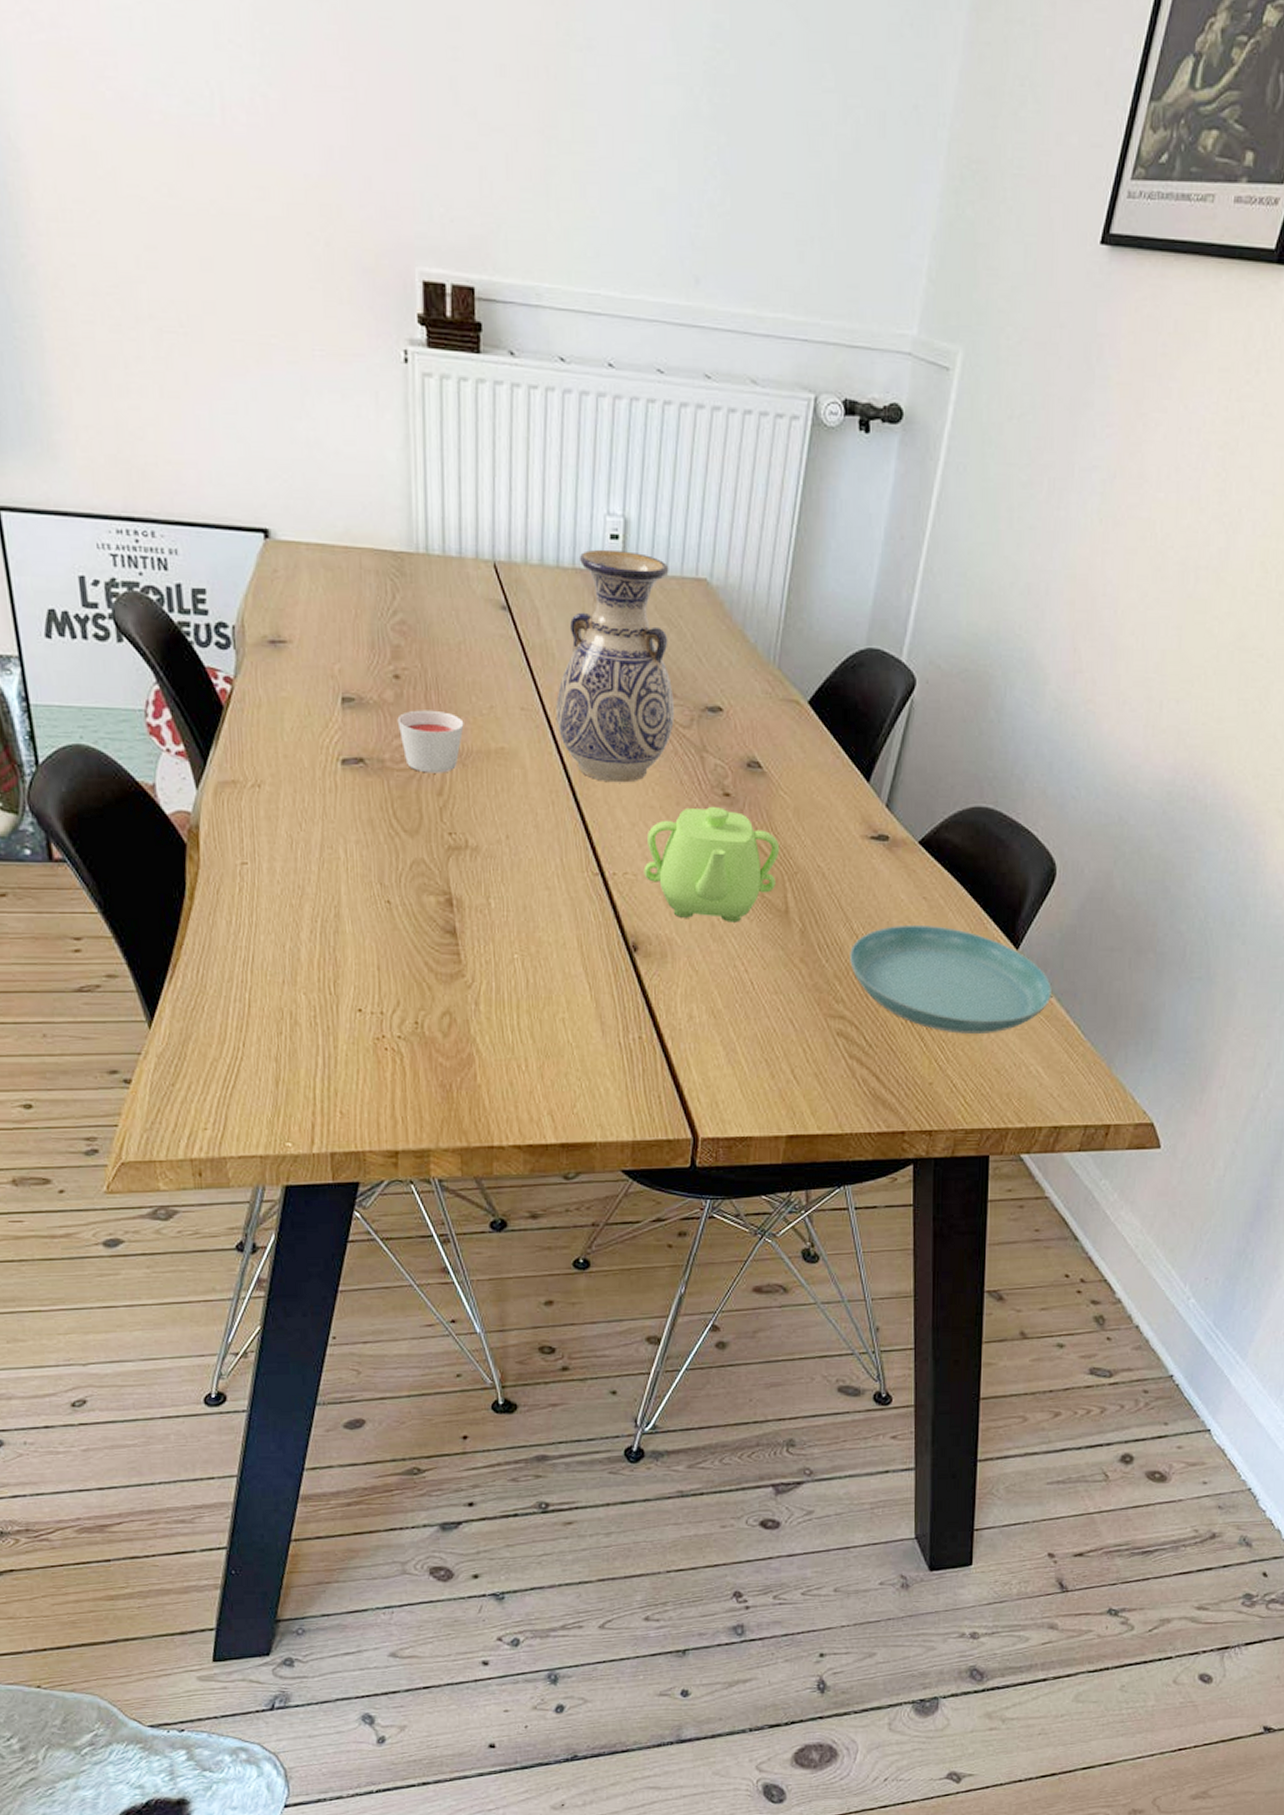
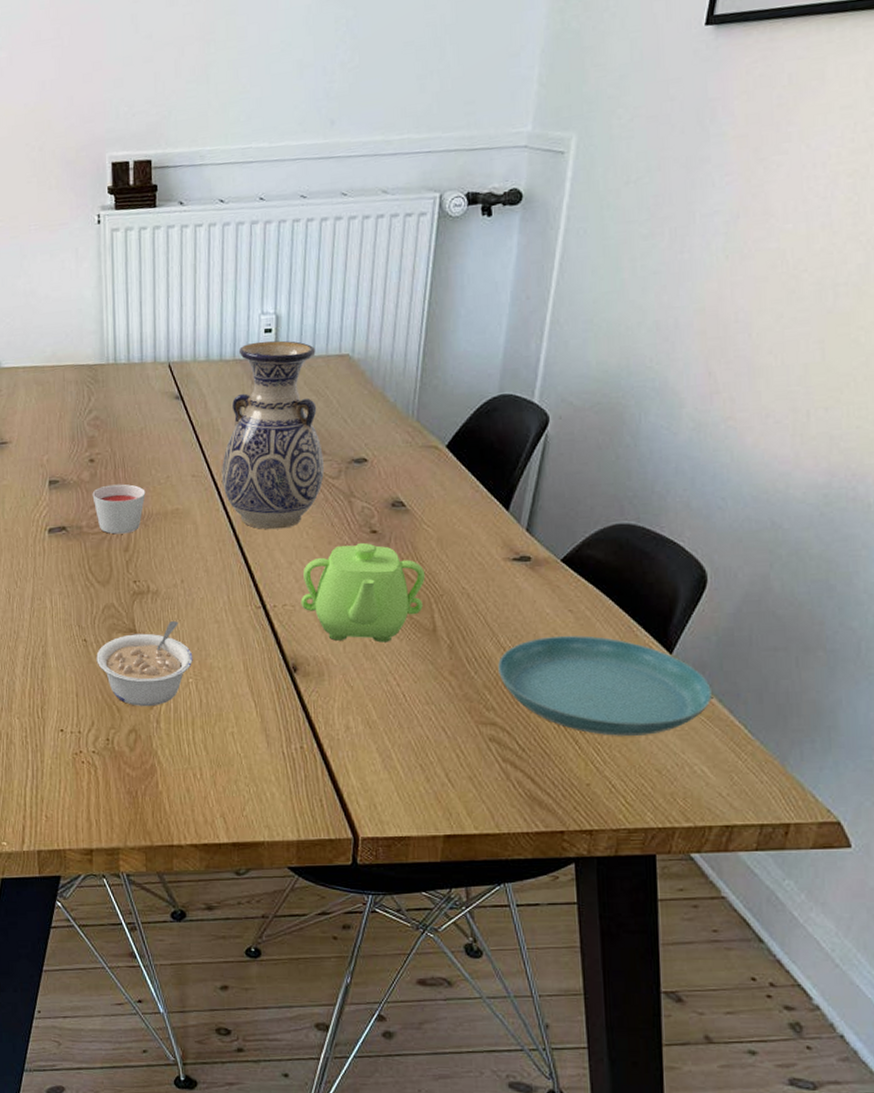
legume: none [402,885,519,986] -> present [96,621,193,707]

